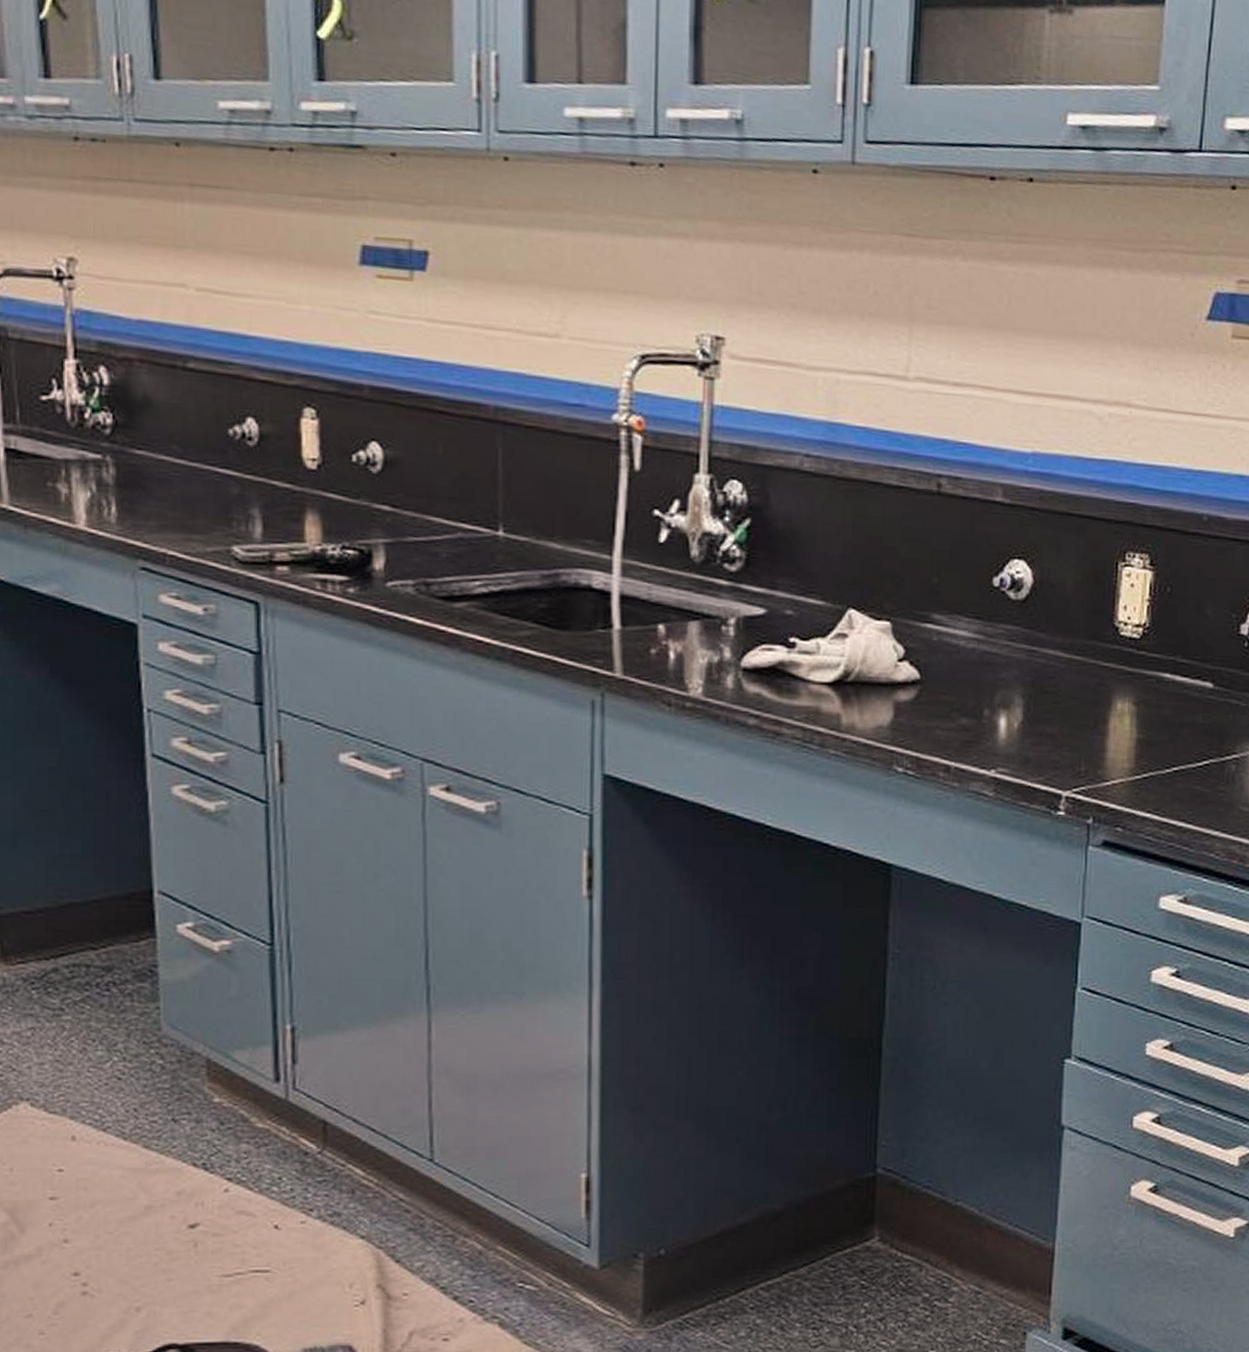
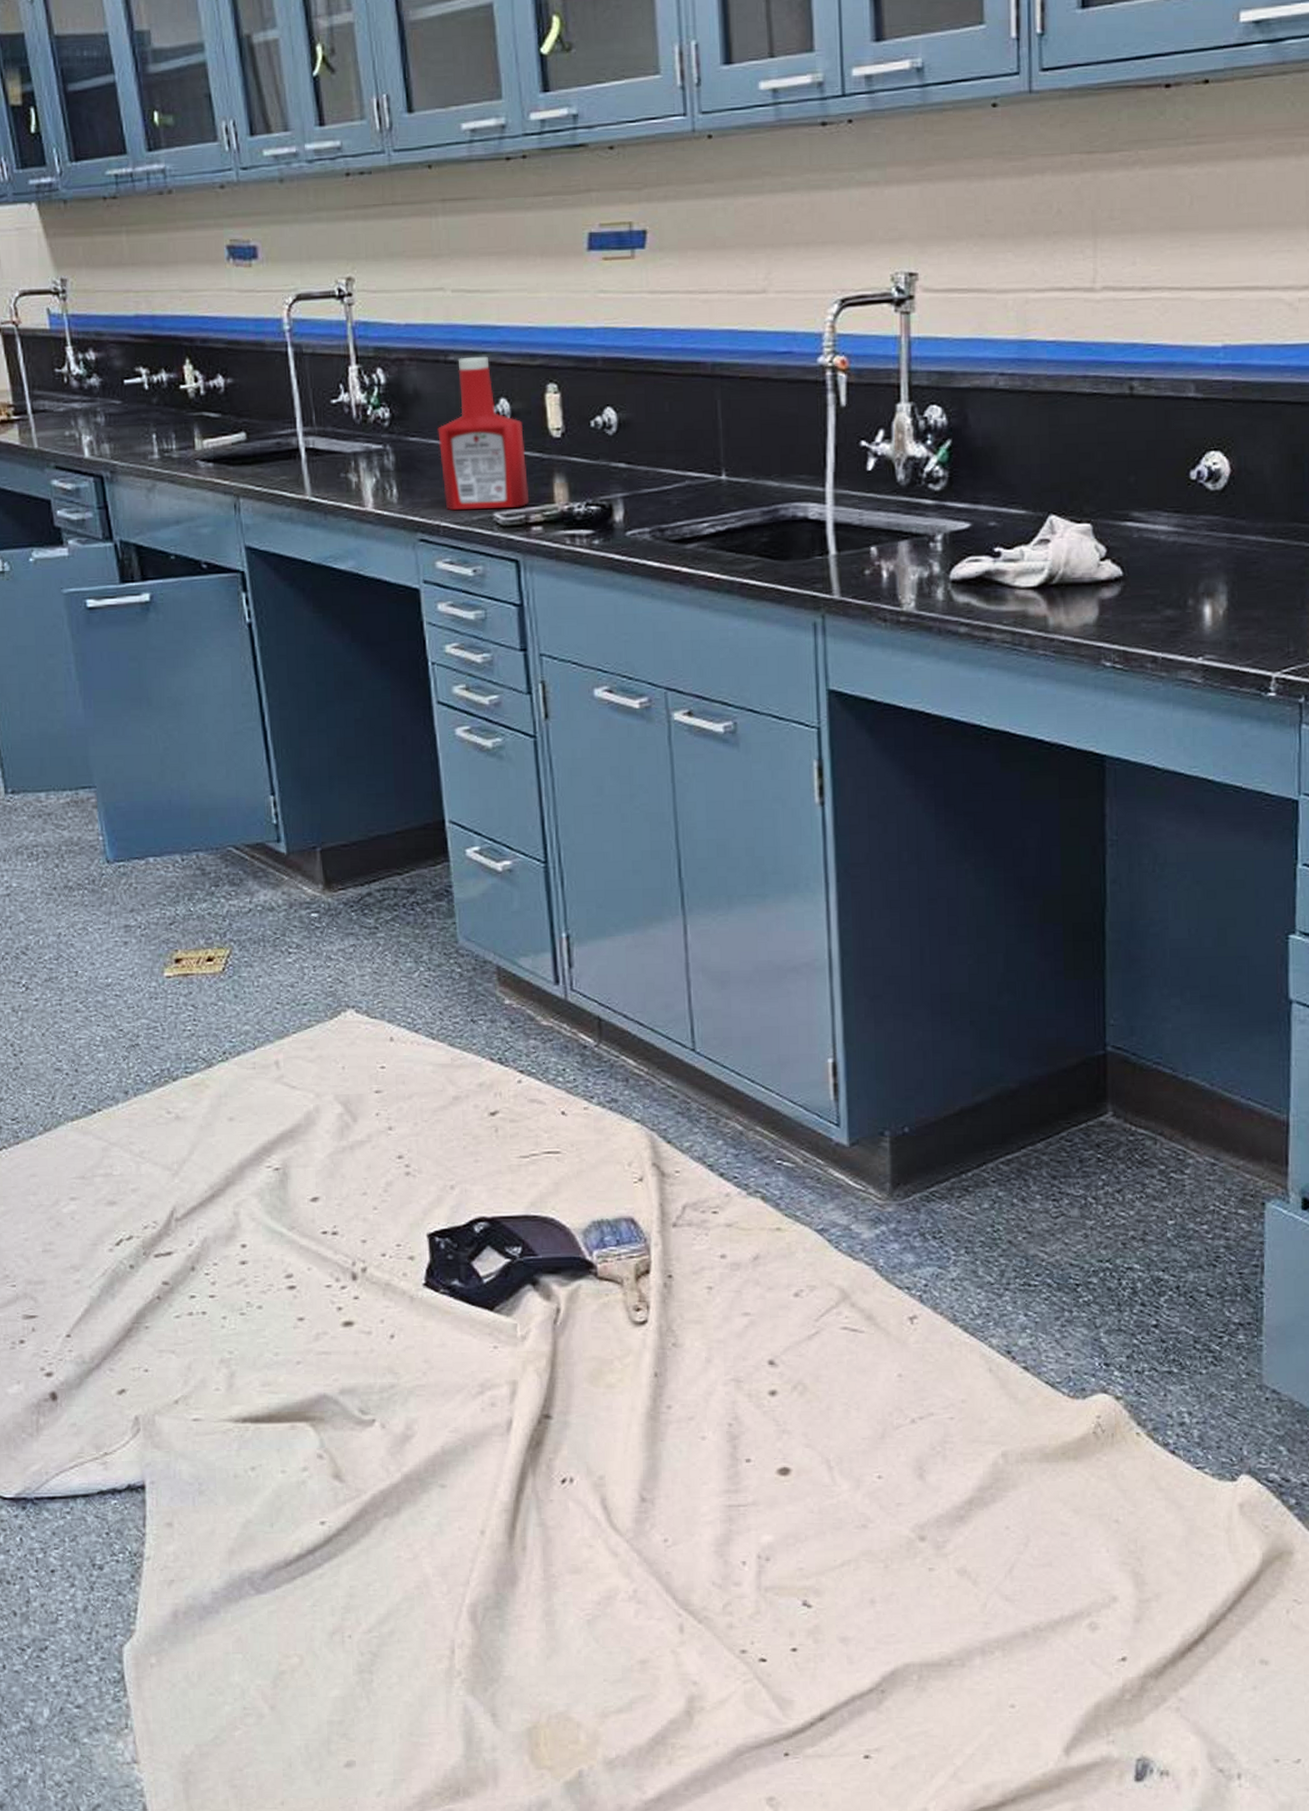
ketchup bottle: none [170,366,276,543] -> present [437,356,530,511]

